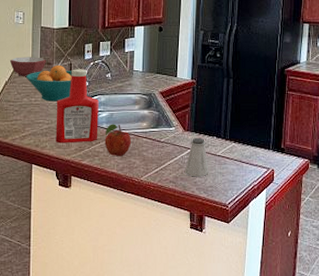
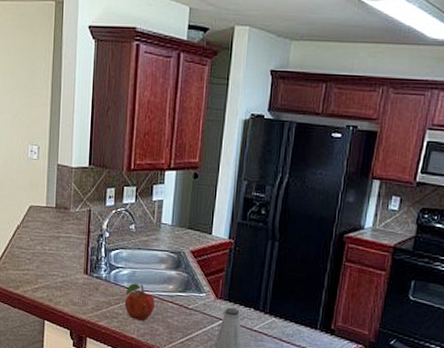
bowl: present [10,57,46,76] -> none [23,198,63,221]
fruit bowl: present [26,66,88,102] -> none [40,211,109,253]
ketchup bottle: present [55,69,99,143] -> none [70,216,120,302]

